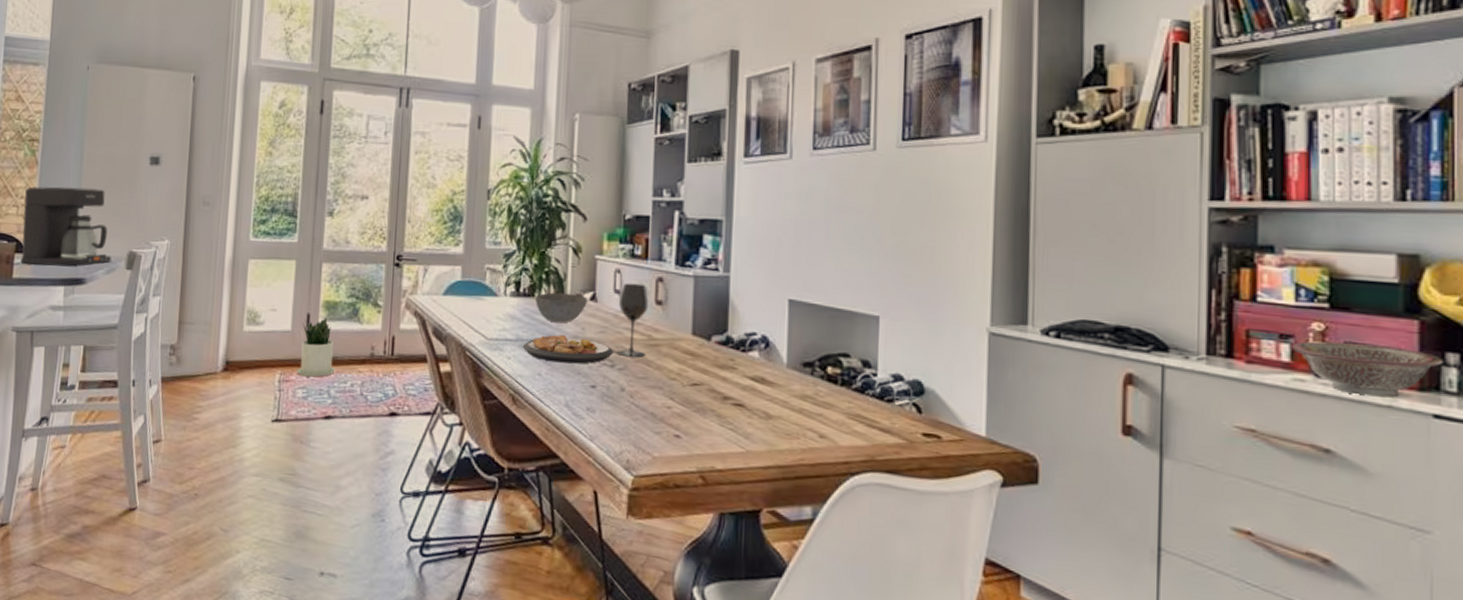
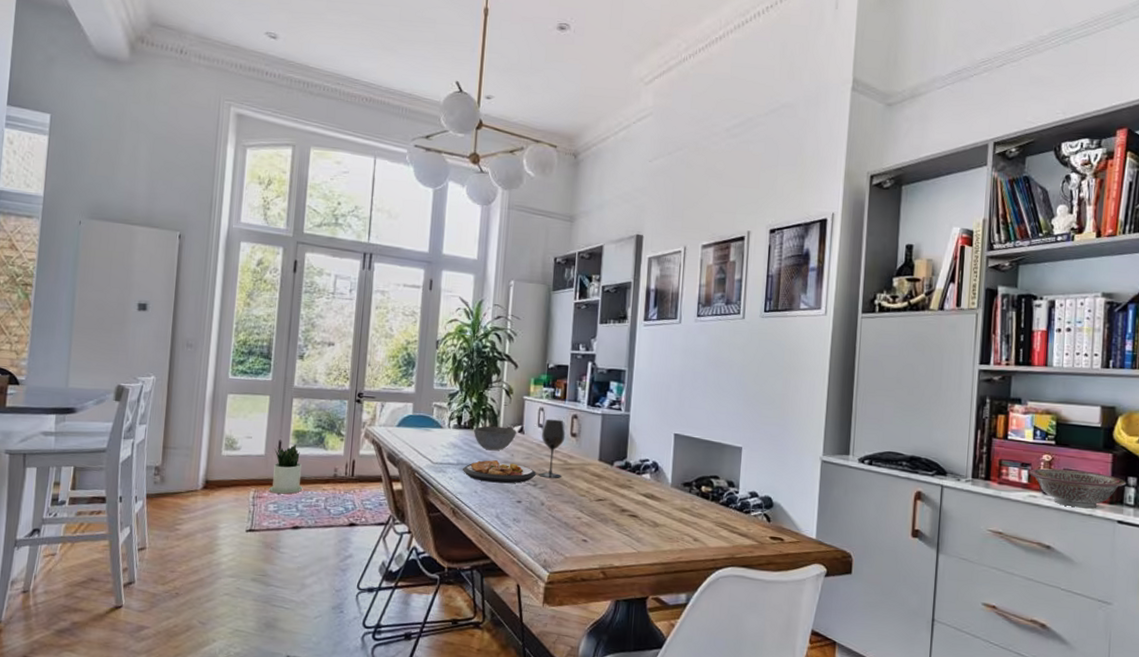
coffee maker: present [20,186,112,266] -> none [13,326,101,397]

